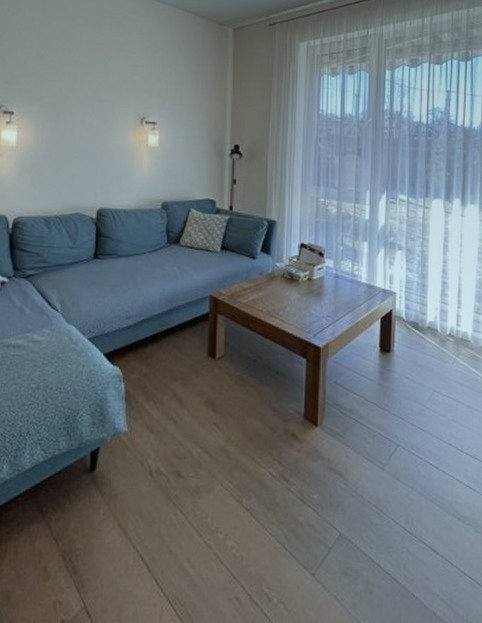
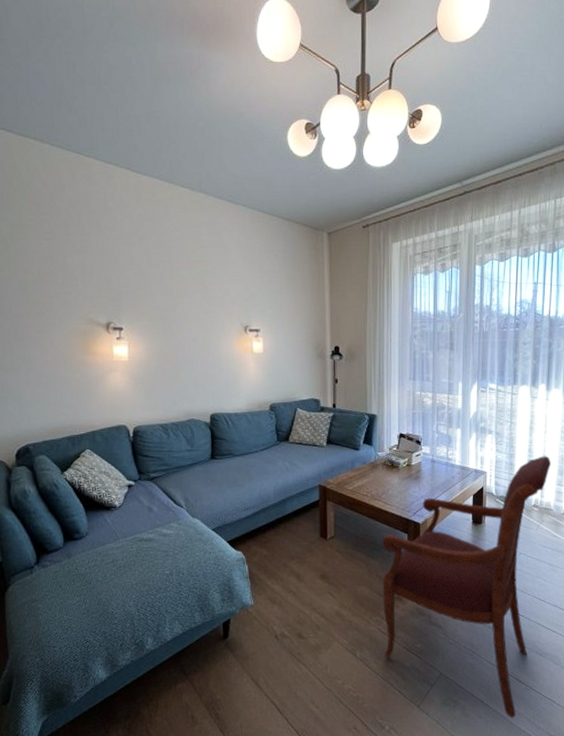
armchair: none [275,278,468,599] -> present [382,456,552,718]

